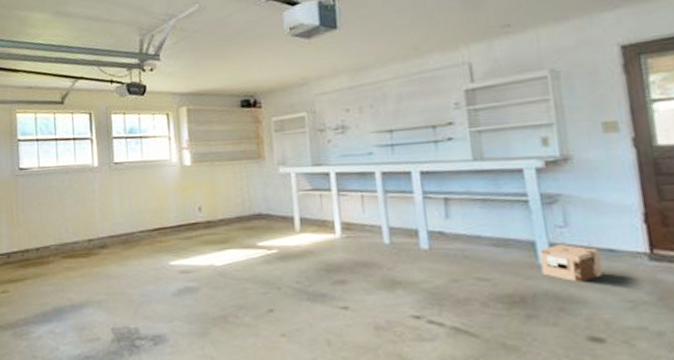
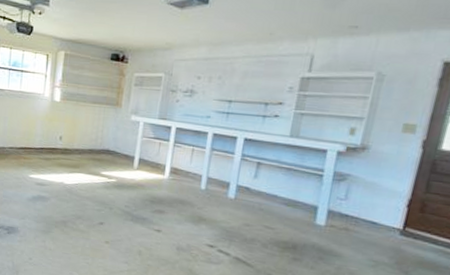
cardboard box: present [539,243,603,282] -> none [315,211,364,242]

